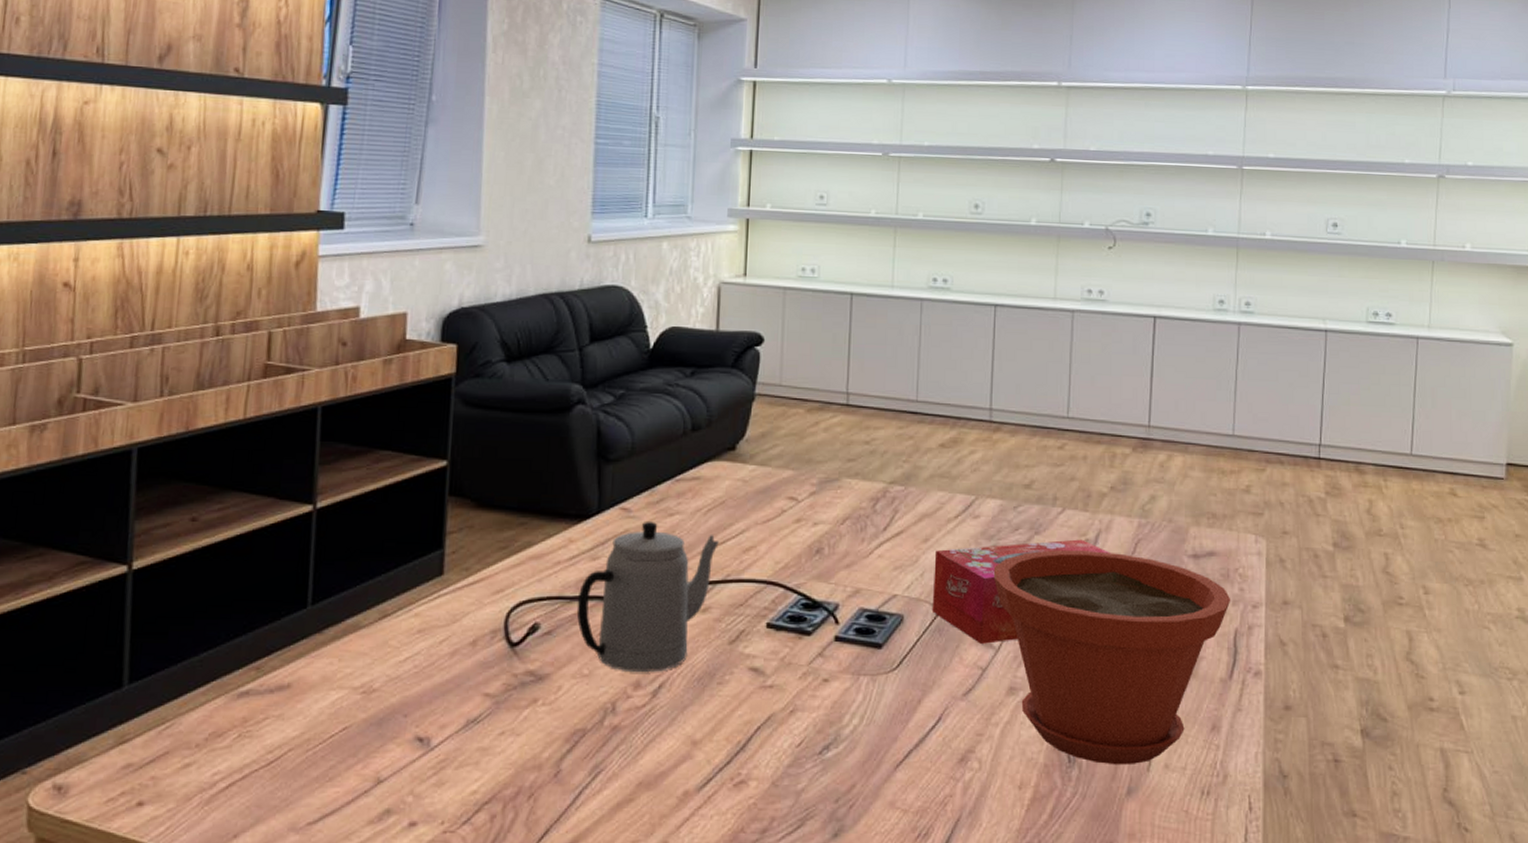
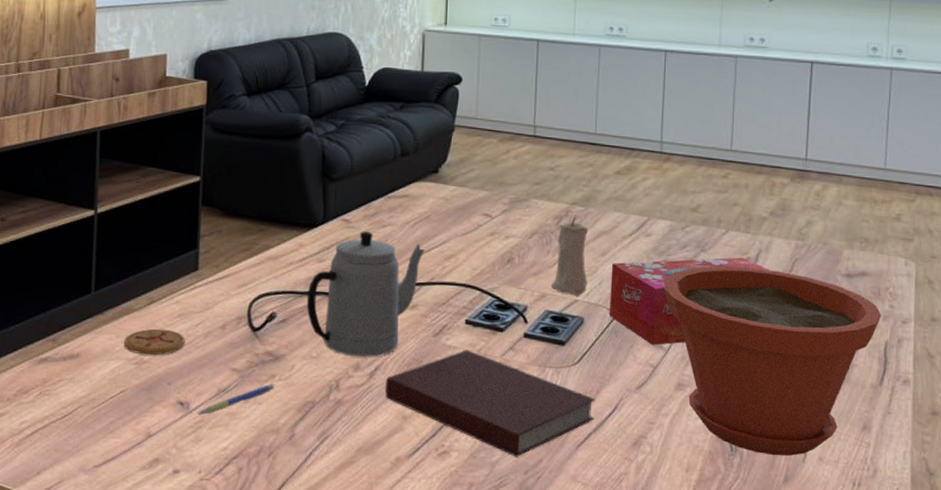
coaster: none [348,648,426,682] -> present [124,328,185,356]
pen: none [441,710,536,753] -> present [198,383,274,416]
notebook: none [671,658,916,783] -> present [385,349,595,457]
candle: none [865,499,909,591] -> present [551,218,589,297]

